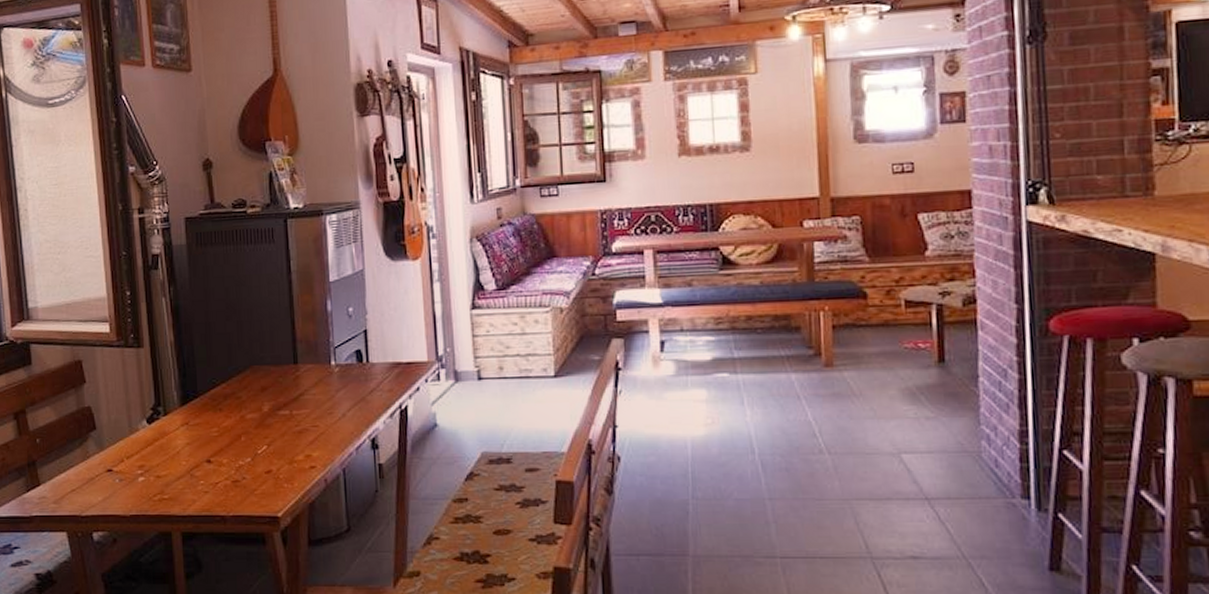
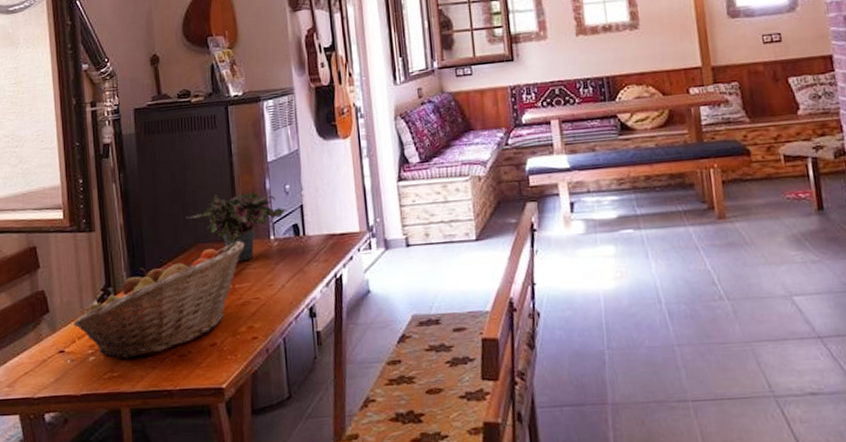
fruit basket: none [122,364,304,482] -> present [74,240,245,359]
potted plant: none [240,313,350,387] -> present [185,192,287,262]

